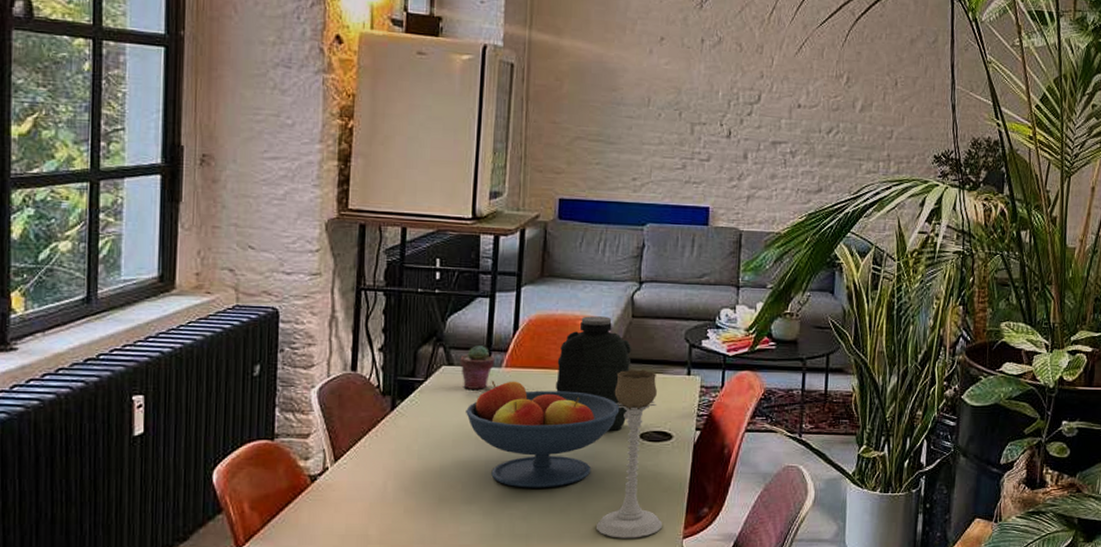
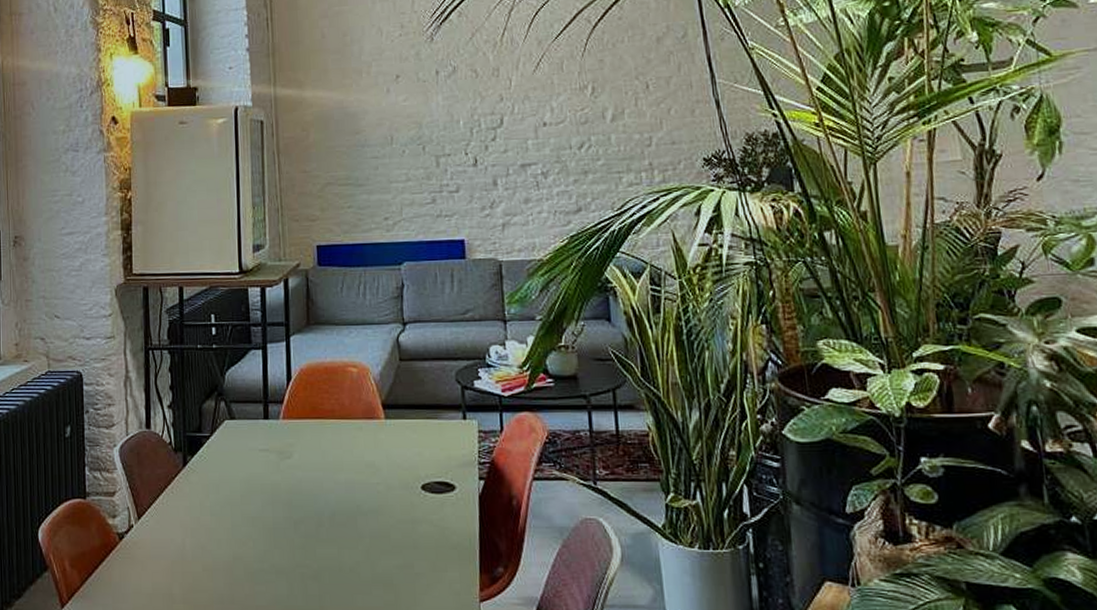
potted succulent: present [459,344,495,389] -> none [240,397,273,443]
fruit bowl: present [466,380,620,488] -> none [250,433,398,545]
water jug: present [556,316,632,431] -> none [331,361,406,482]
candle holder: present [597,369,662,538] -> none [388,415,456,601]

